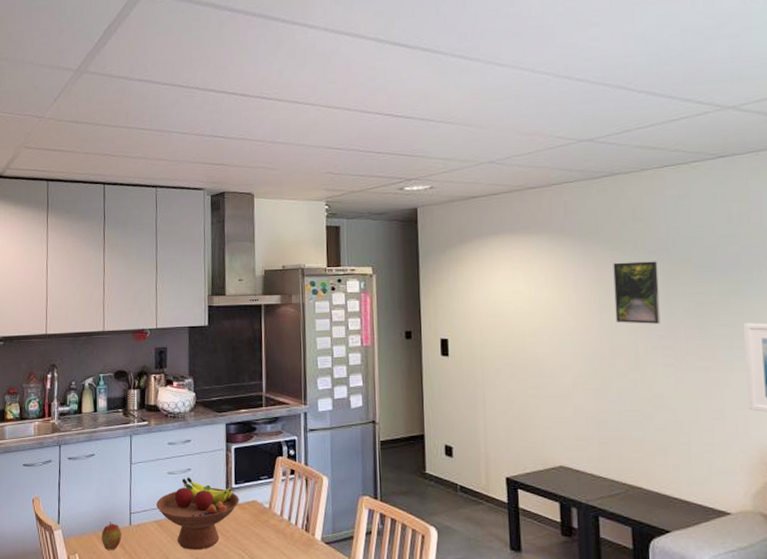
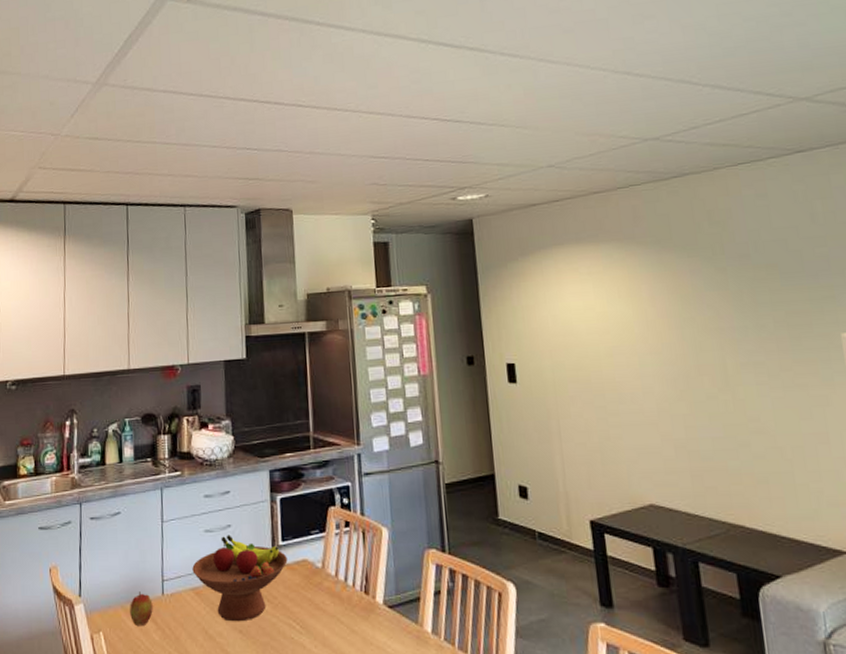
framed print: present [613,261,661,324] -> none [691,268,749,339]

